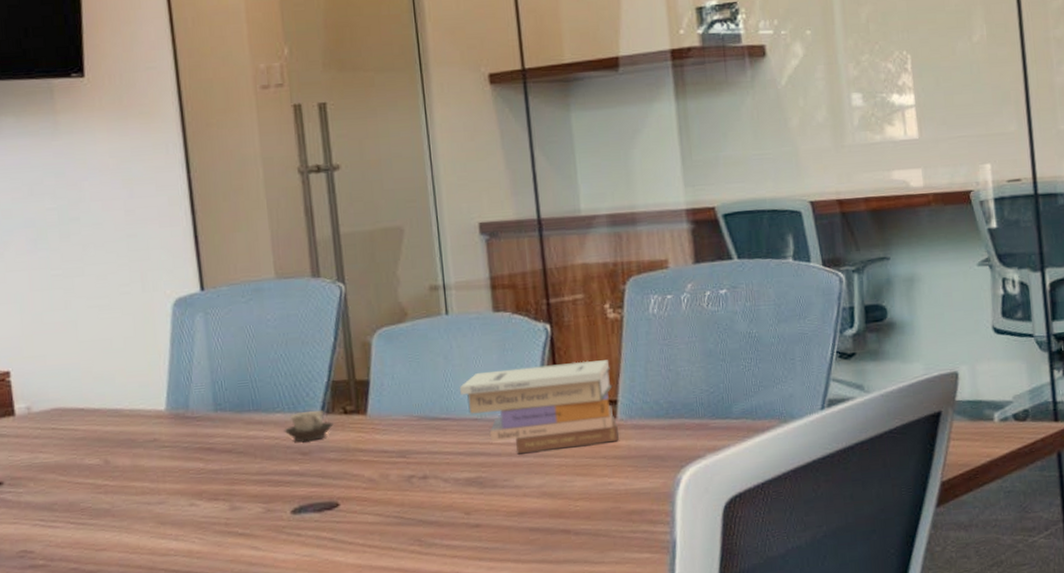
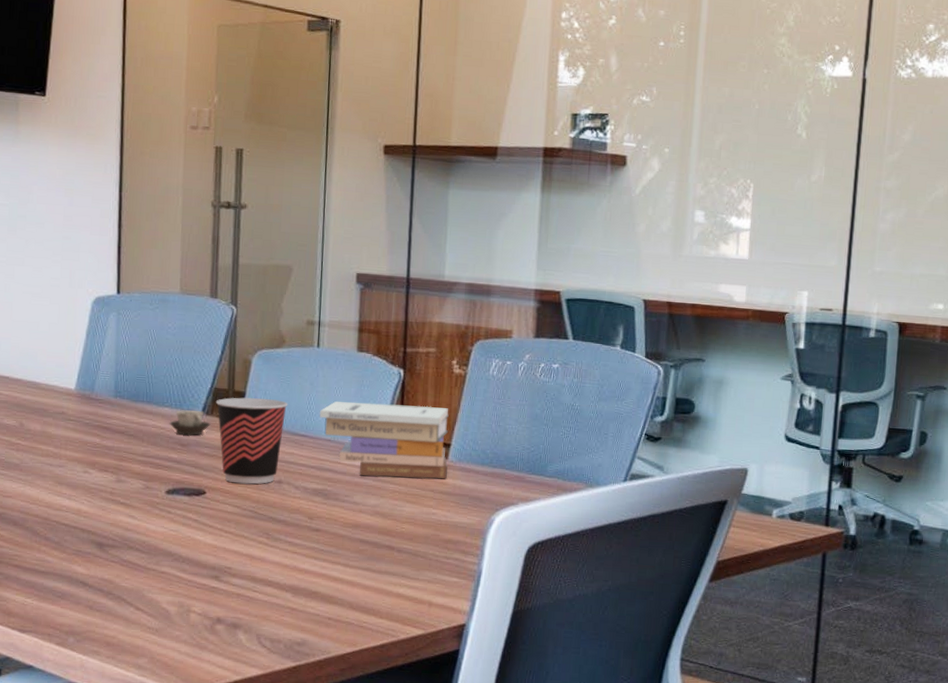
cup: none [335,382,422,488] -> present [215,397,288,485]

